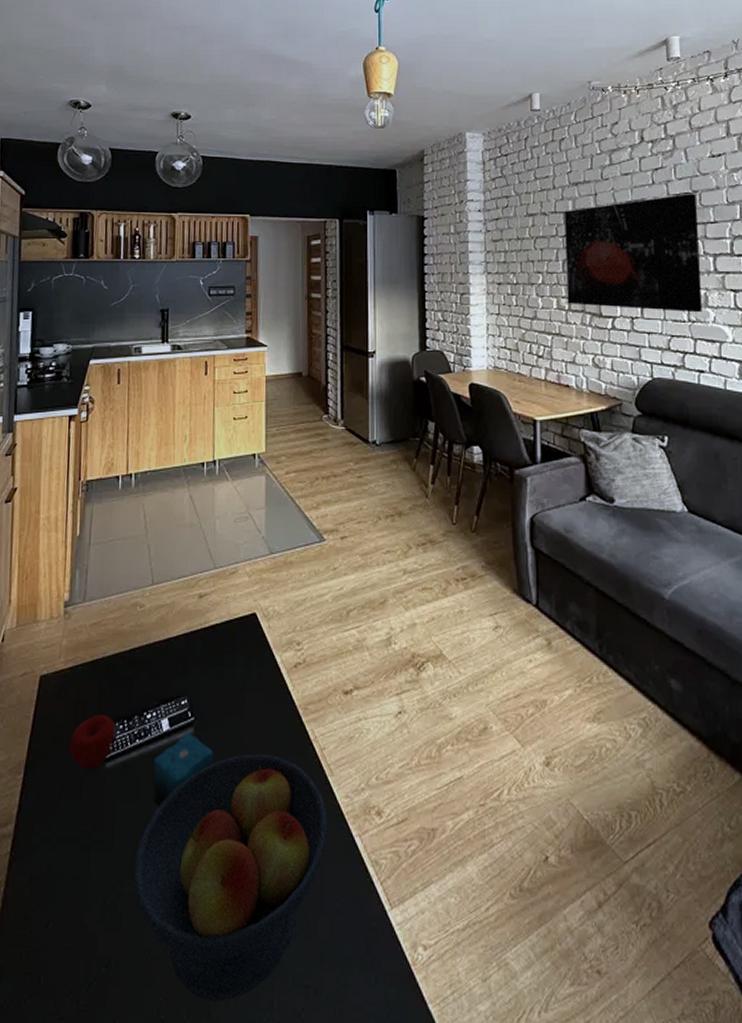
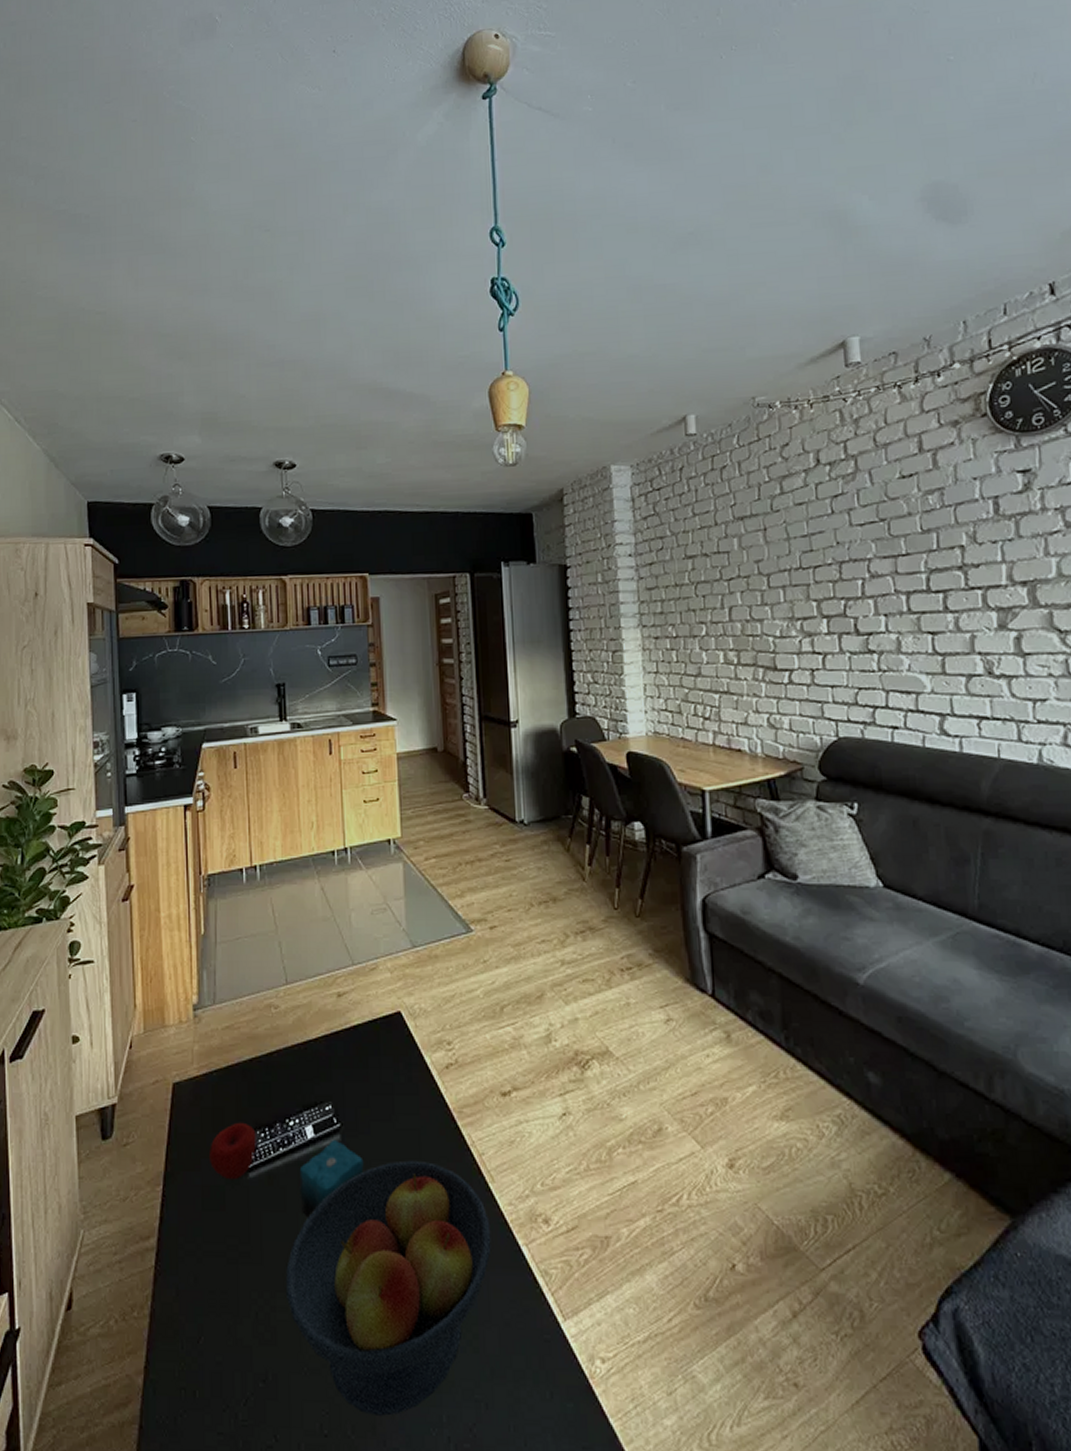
wall art: present [564,194,702,313] -> none [729,522,894,661]

